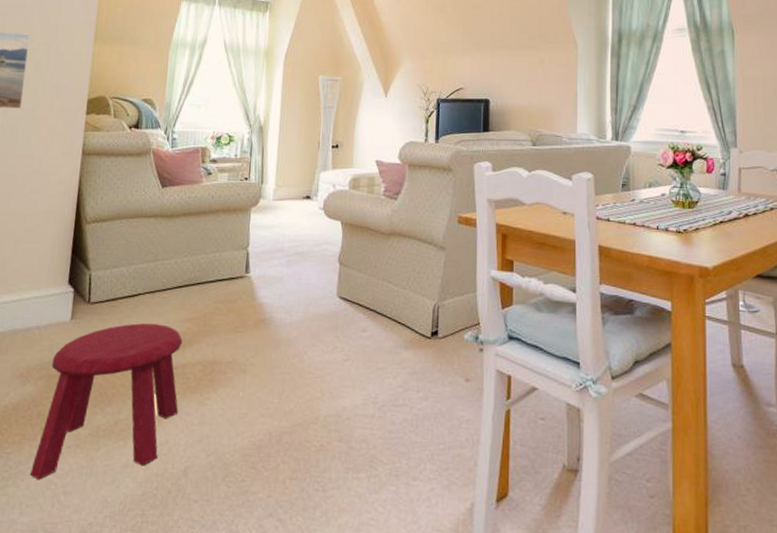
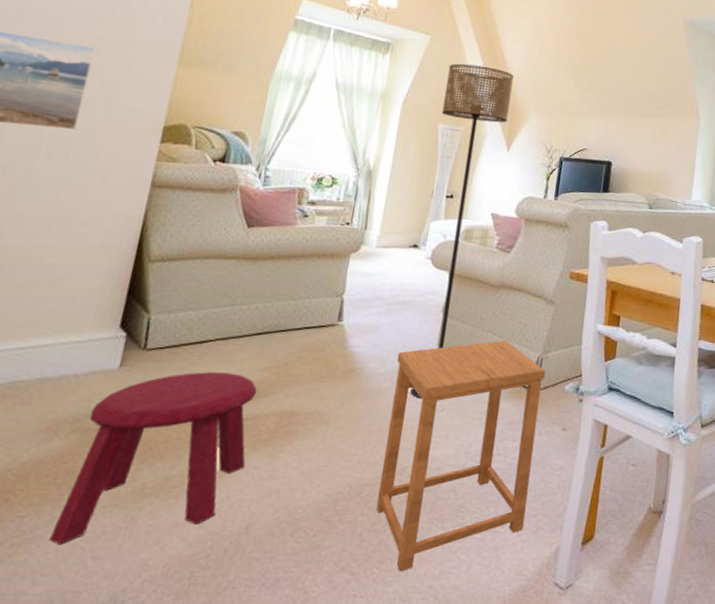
side table: none [294,288,443,521] -> present [375,340,546,572]
floor lamp: none [316,14,384,347] -> present [410,63,514,398]

